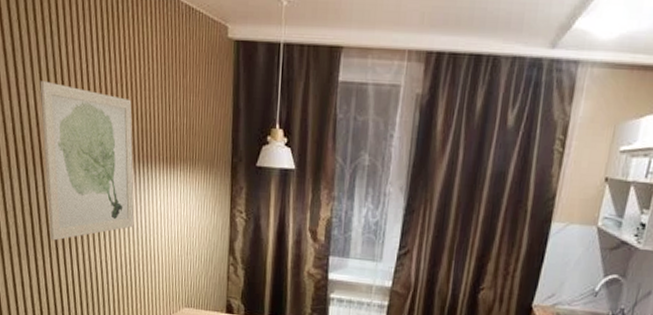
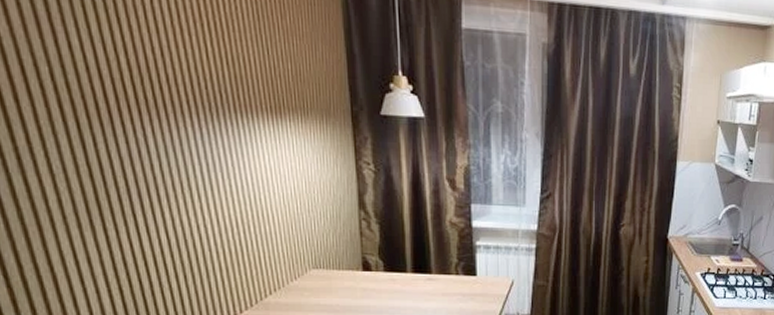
wall art: present [40,81,135,241] -> none [84,16,238,206]

